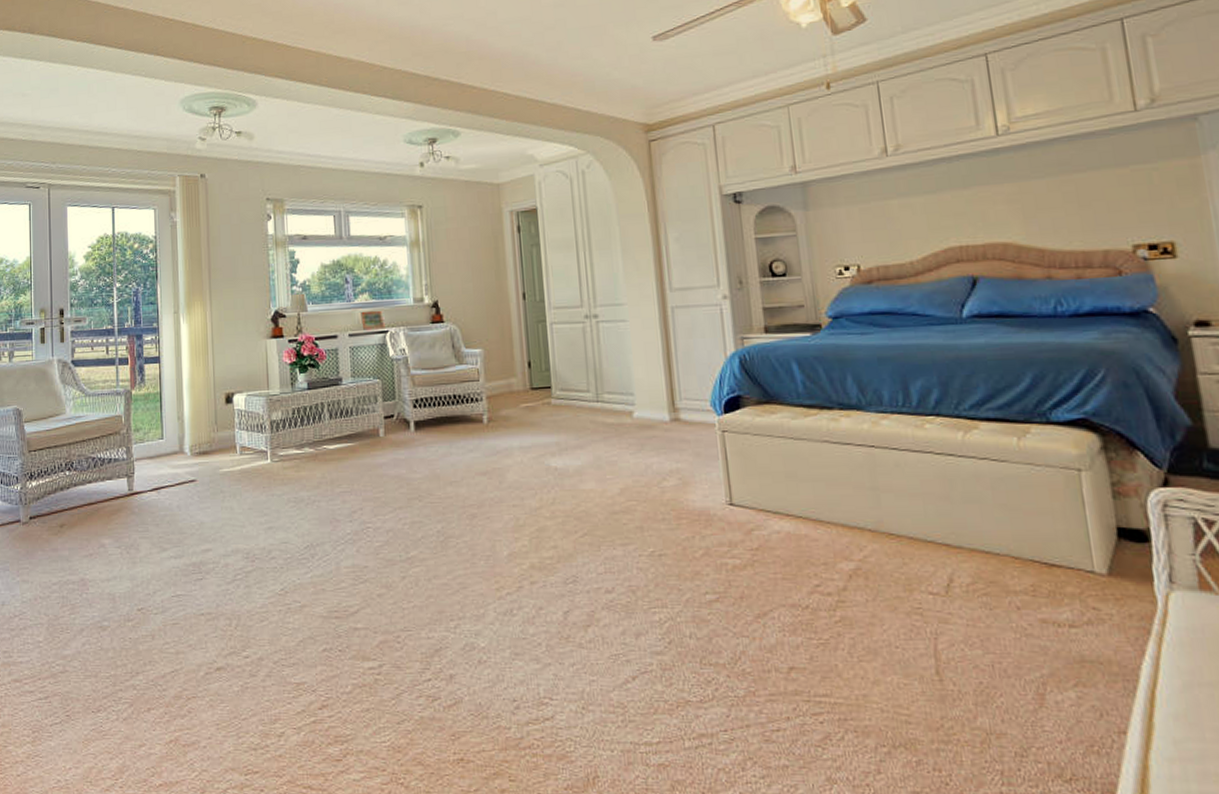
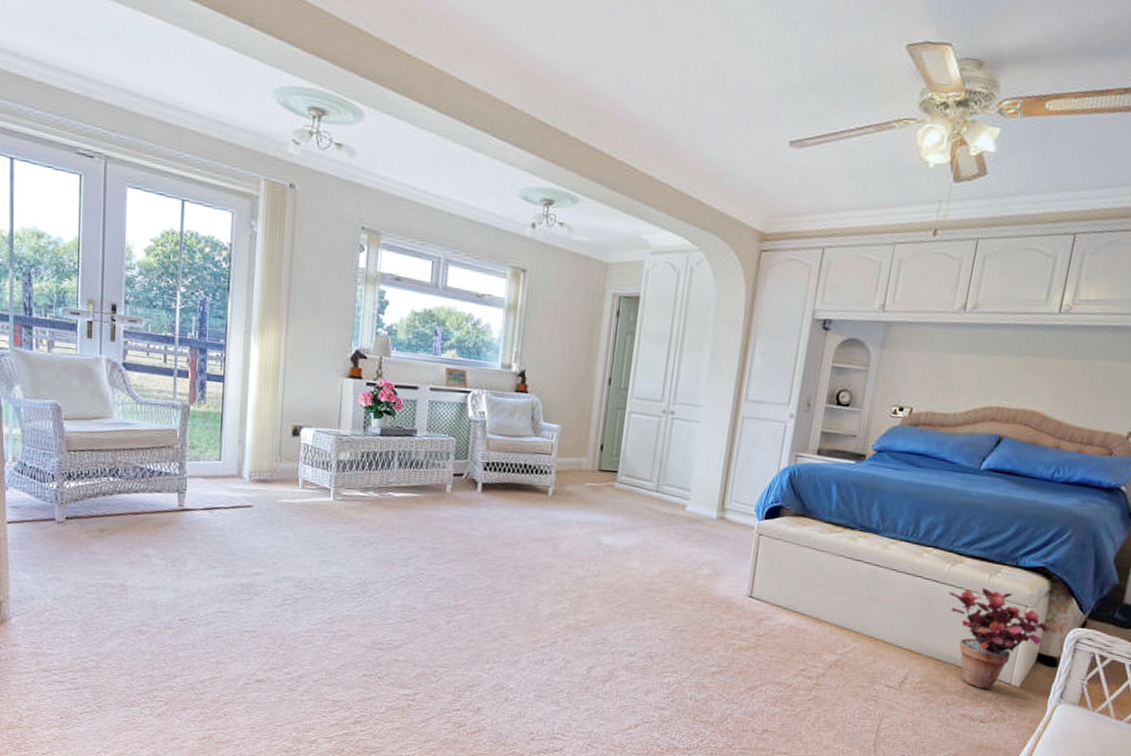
potted plant: none [970,454,1121,583] -> present [948,587,1049,690]

